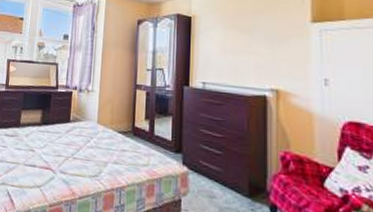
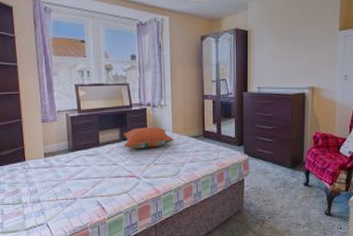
pillow: none [45,112,98,138] -> present [123,126,174,149]

